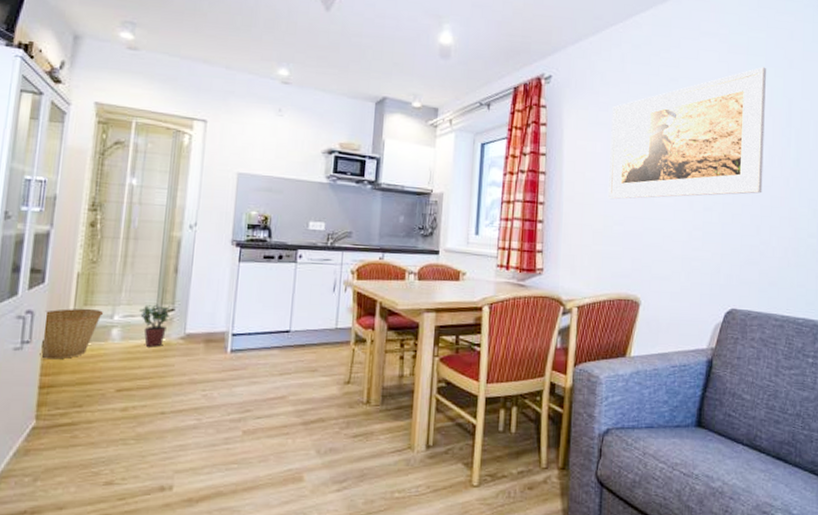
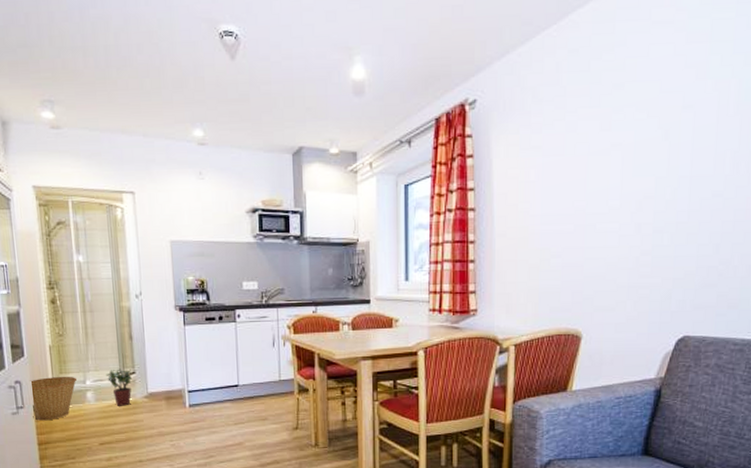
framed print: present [608,66,766,200] -> none [544,54,734,231]

